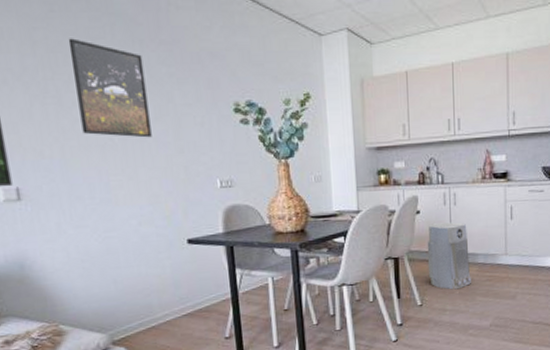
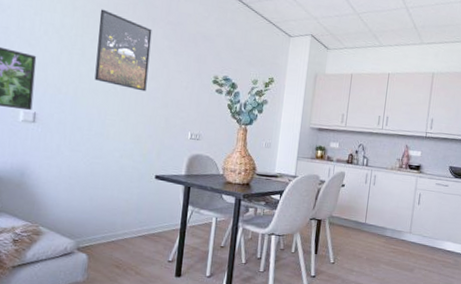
air purifier: present [427,222,471,290] -> none [343,197,381,255]

